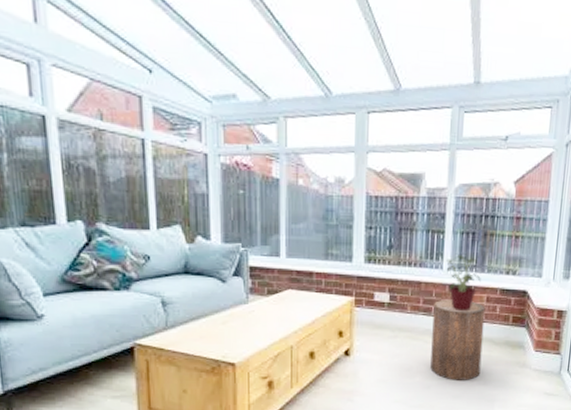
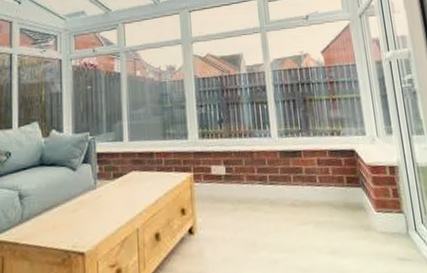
stool: present [430,299,486,380] -> none [268,165,326,252]
potted plant: present [446,255,482,312] -> none [273,122,309,177]

